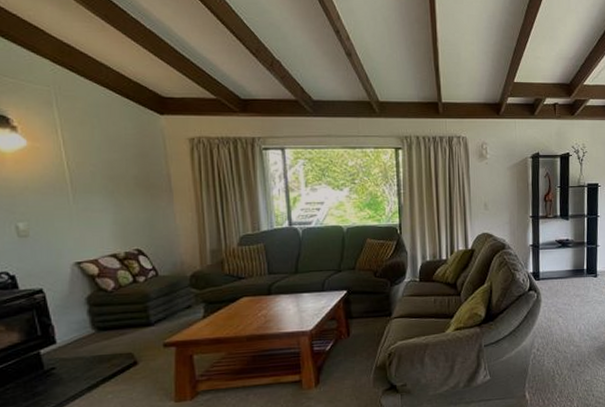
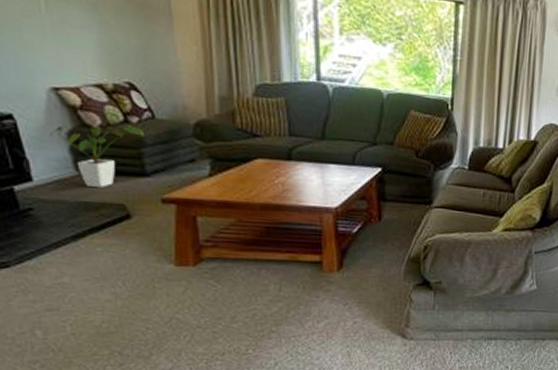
house plant: none [71,283,149,341] -> present [48,124,144,188]

